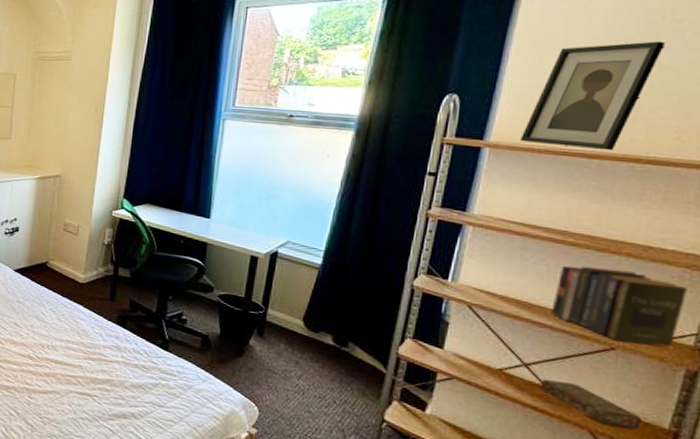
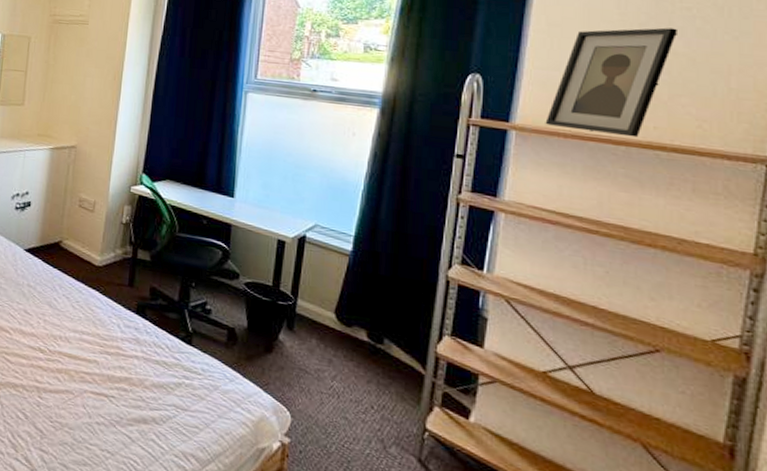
decorative box: present [540,379,642,430] -> none [587,384,695,443]
books: present [550,265,687,348] -> none [591,257,725,351]

